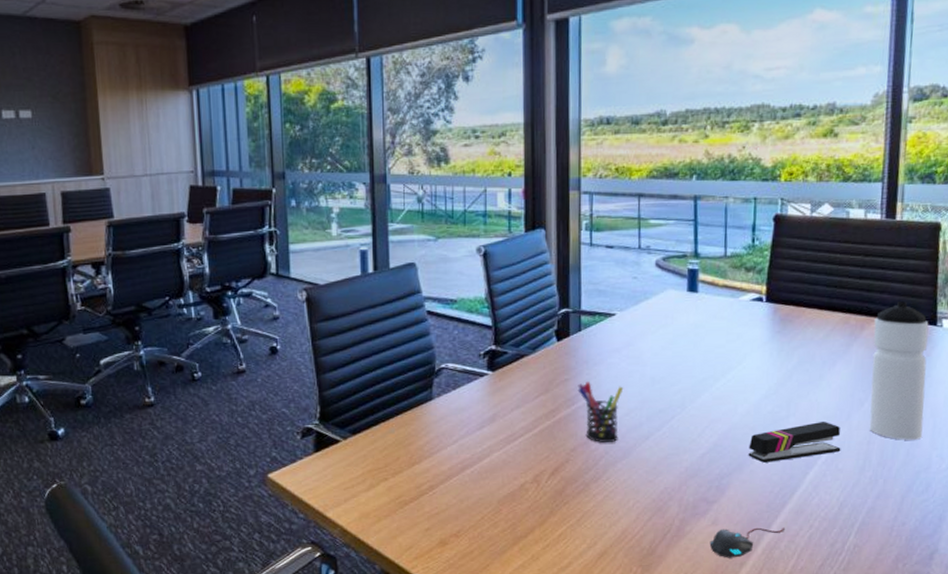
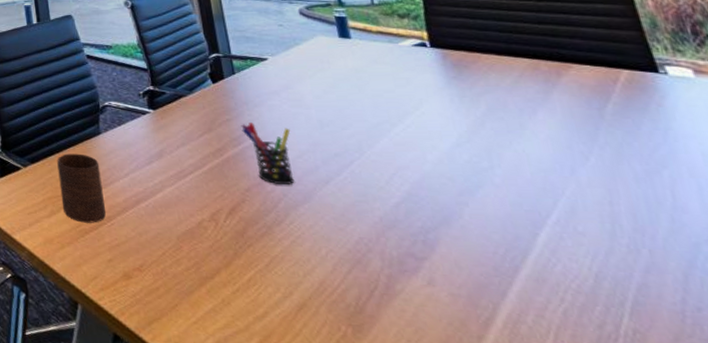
cup: none [382,422,428,494] -> present [57,153,106,223]
mouse: present [709,527,785,558] -> none [430,291,526,329]
stapler: present [748,422,841,463] -> none [451,175,575,218]
water bottle: present [869,301,929,440] -> none [571,47,686,204]

